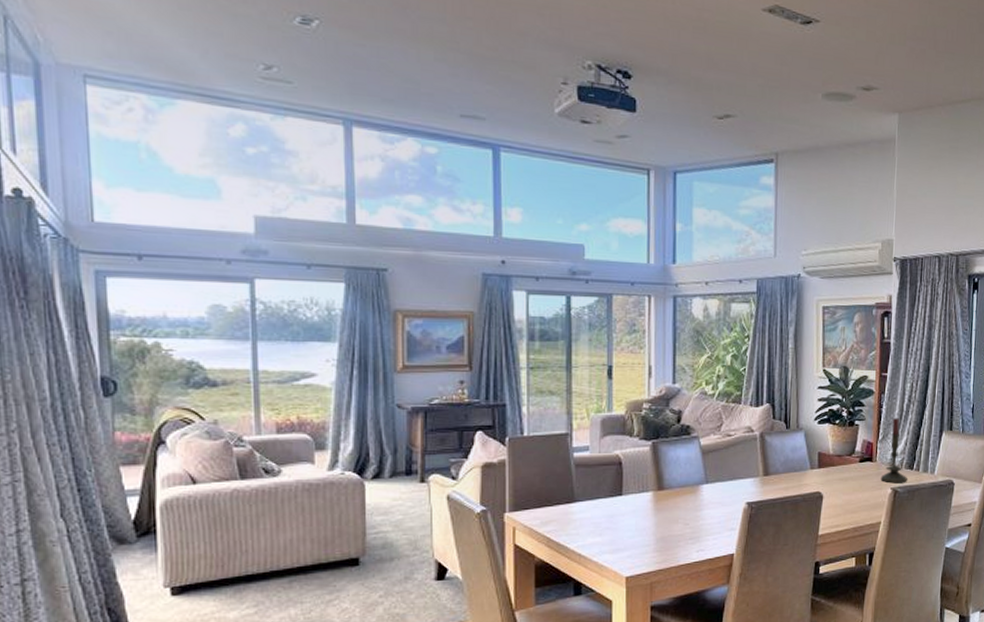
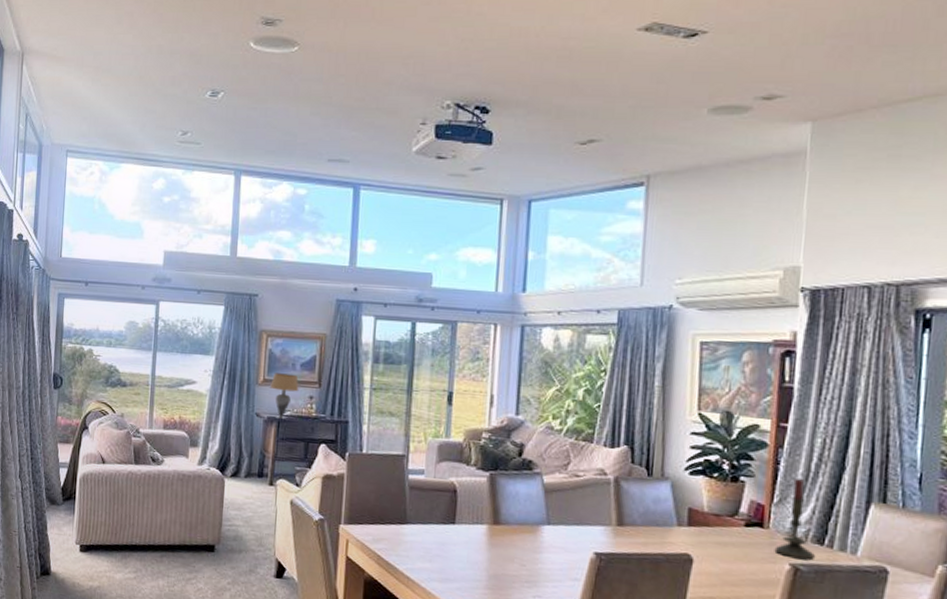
table lamp: none [412,358,447,408] -> present [270,373,299,419]

